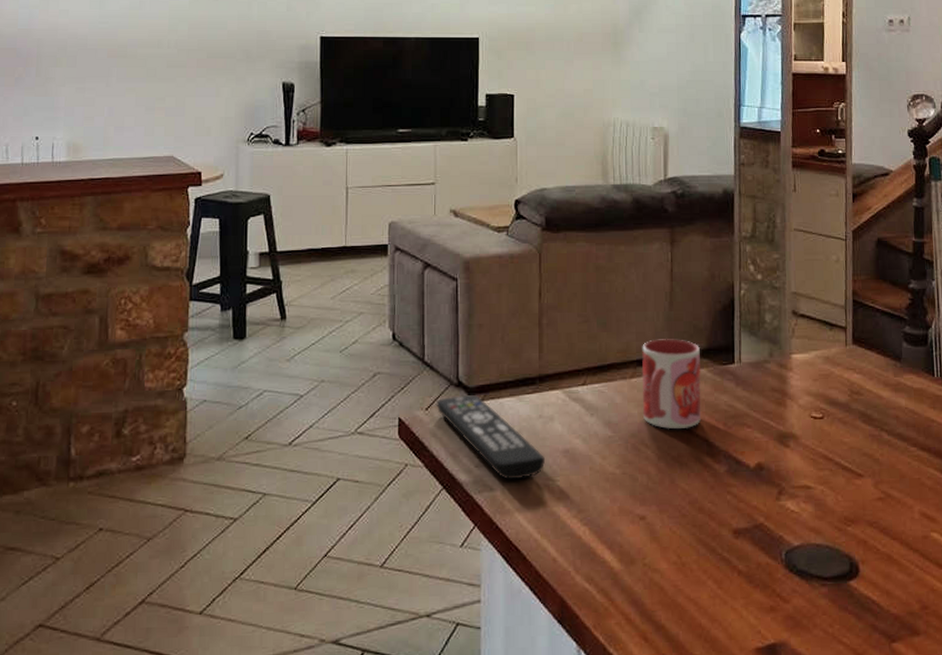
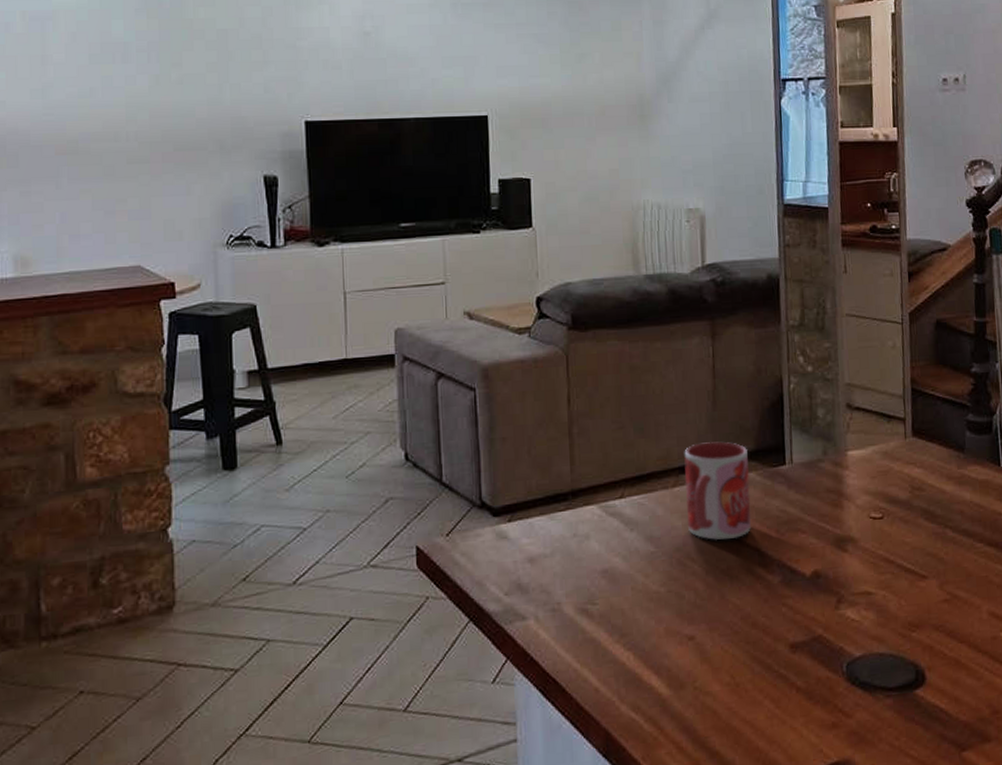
remote control: present [436,394,546,480] -> none [457,516,583,607]

